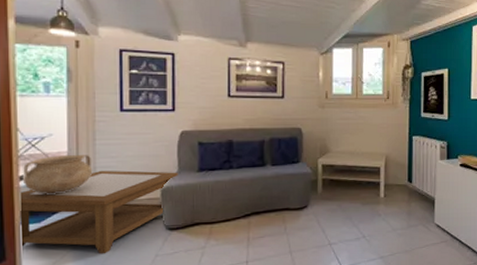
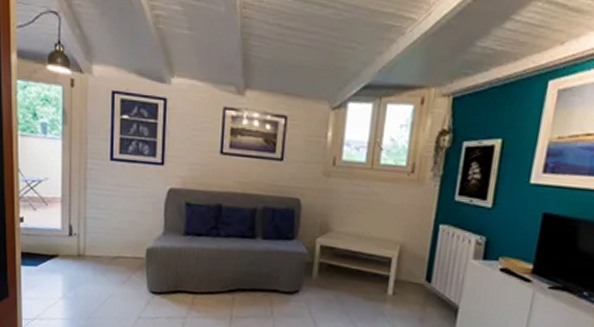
coffee table: present [21,170,178,255] -> none [21,221,164,307]
ceramic pot: present [22,155,93,195] -> none [22,200,83,240]

